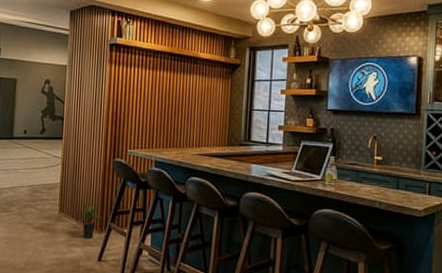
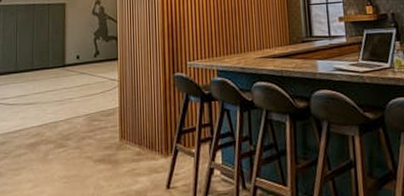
potted plant: present [74,204,103,239] -> none [137,125,168,166]

